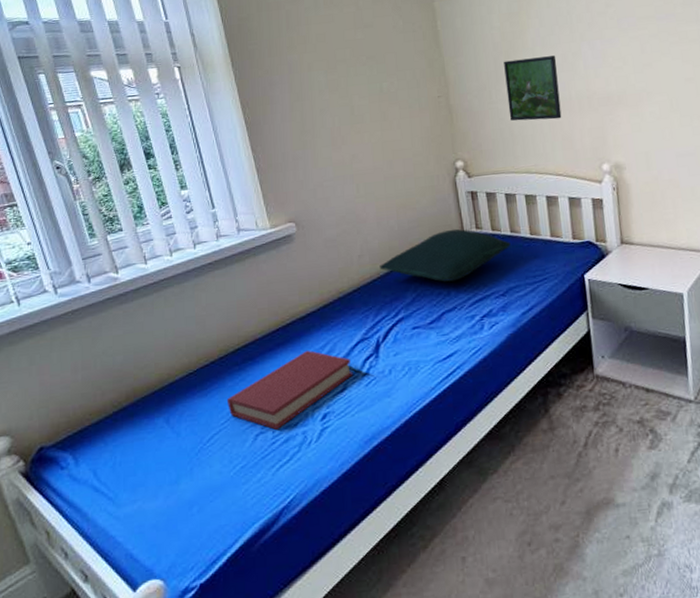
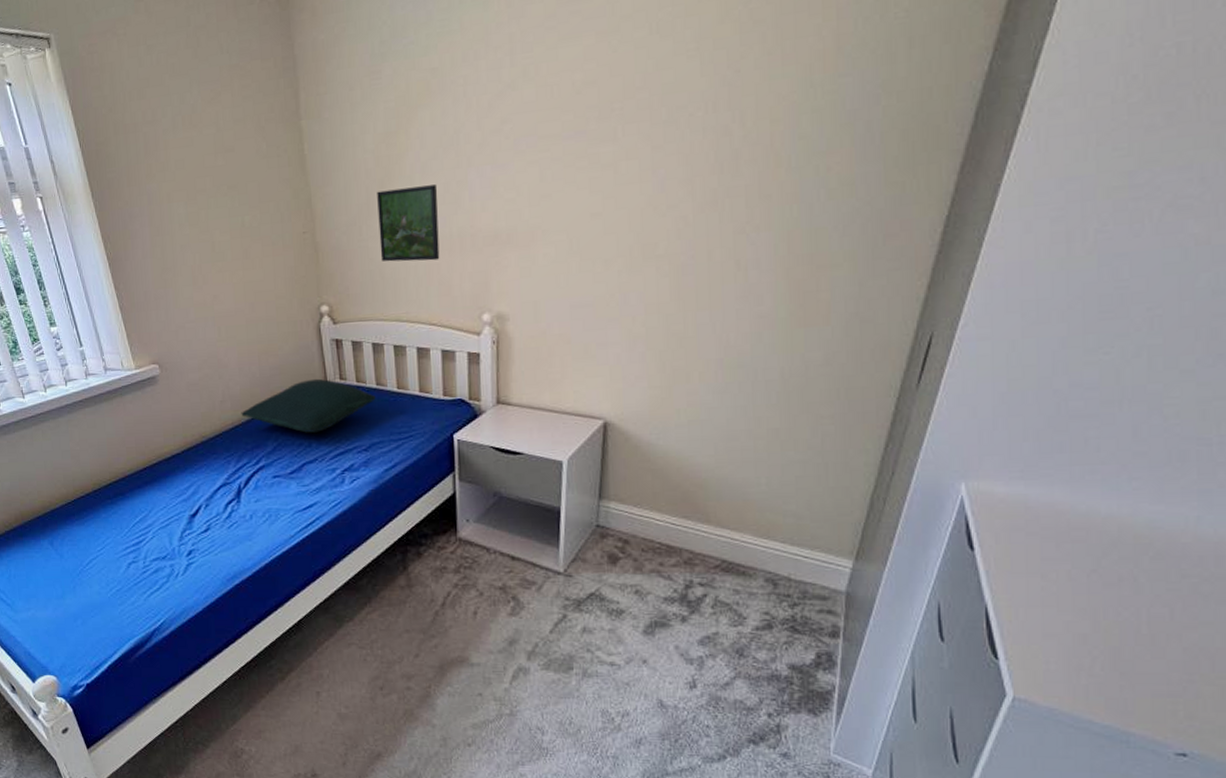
hardback book: present [226,350,354,430] -> none [101,490,216,560]

